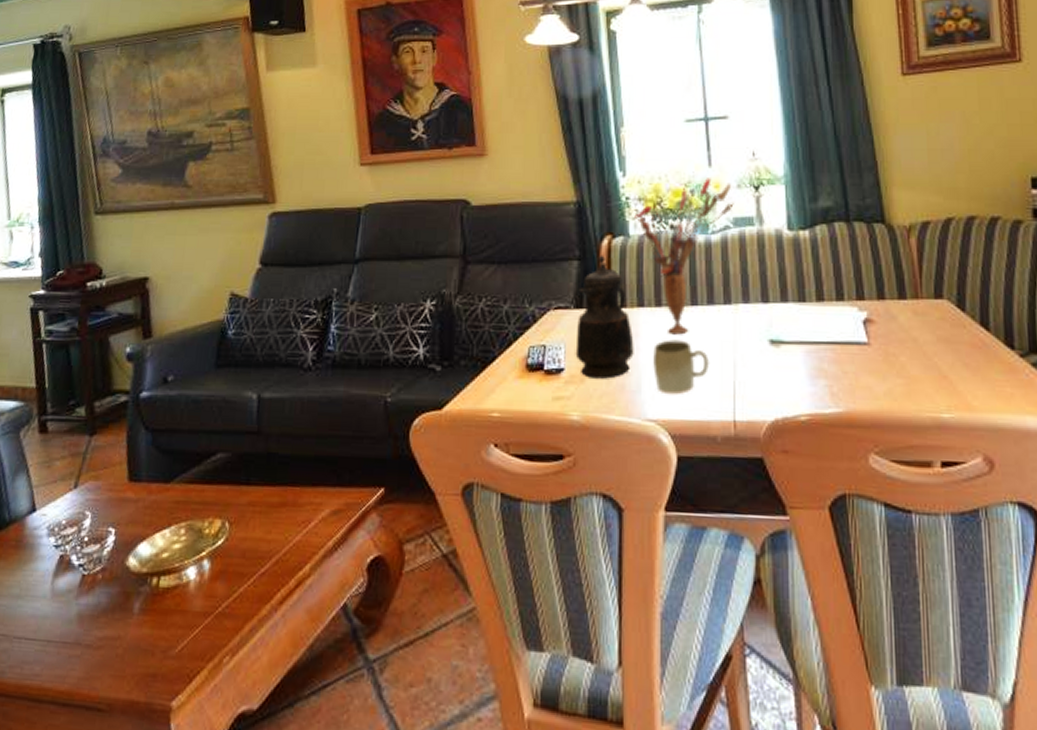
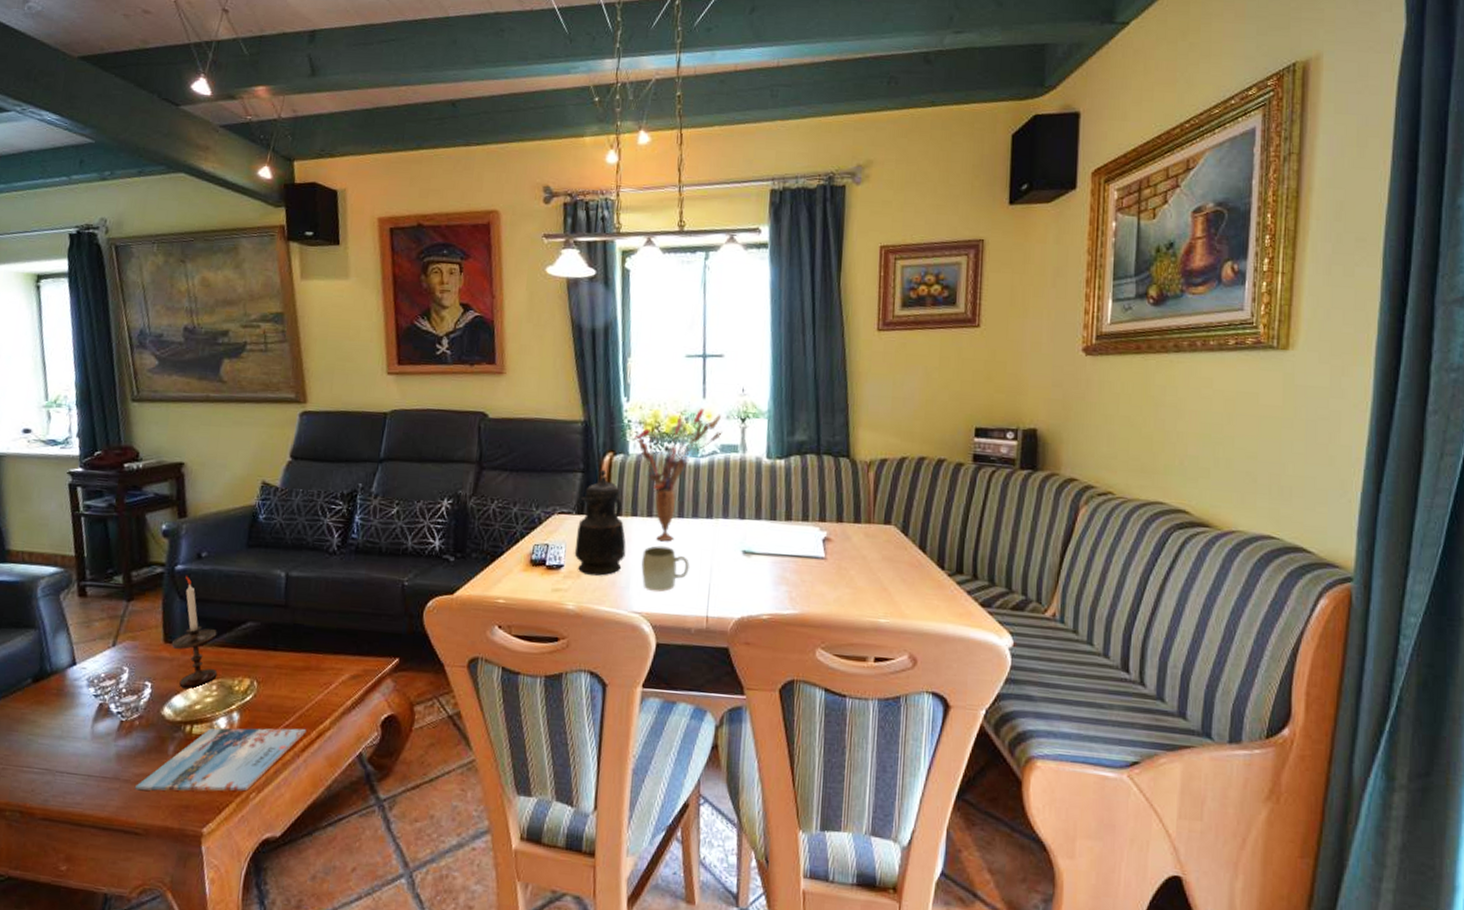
magazine: none [98,576,284,658] -> present [135,728,307,792]
candlestick: none [137,404,186,534] -> present [172,576,218,689]

